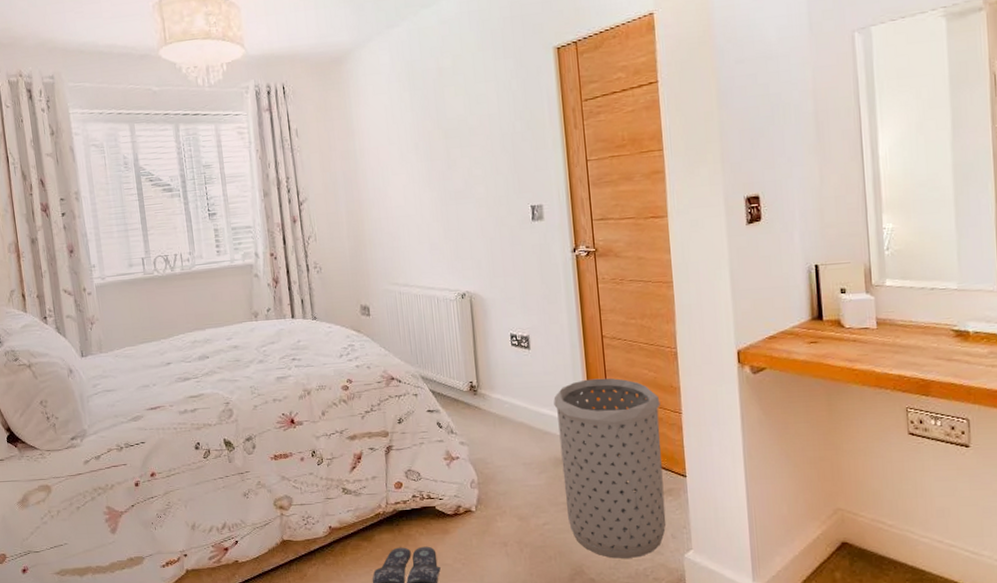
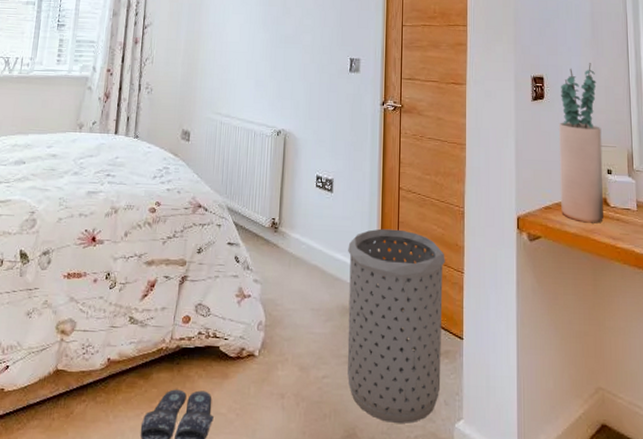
vase: none [780,172,838,348] -> present [558,63,604,223]

